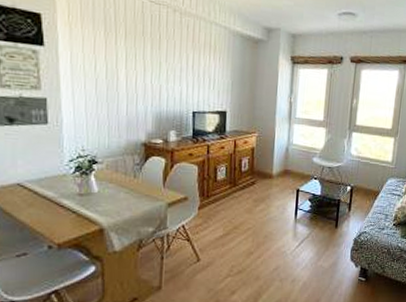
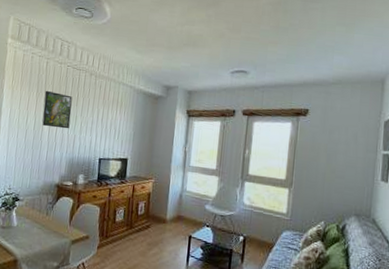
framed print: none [115,29,154,78] -> present [42,90,73,129]

